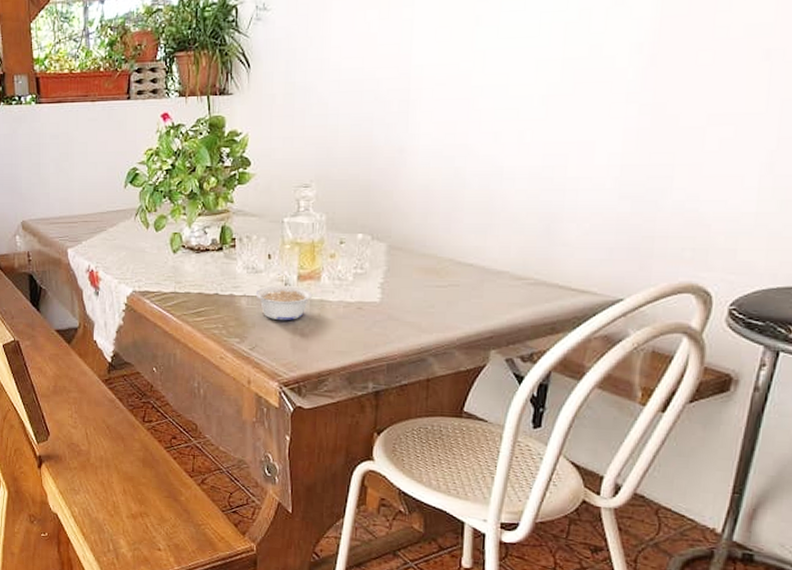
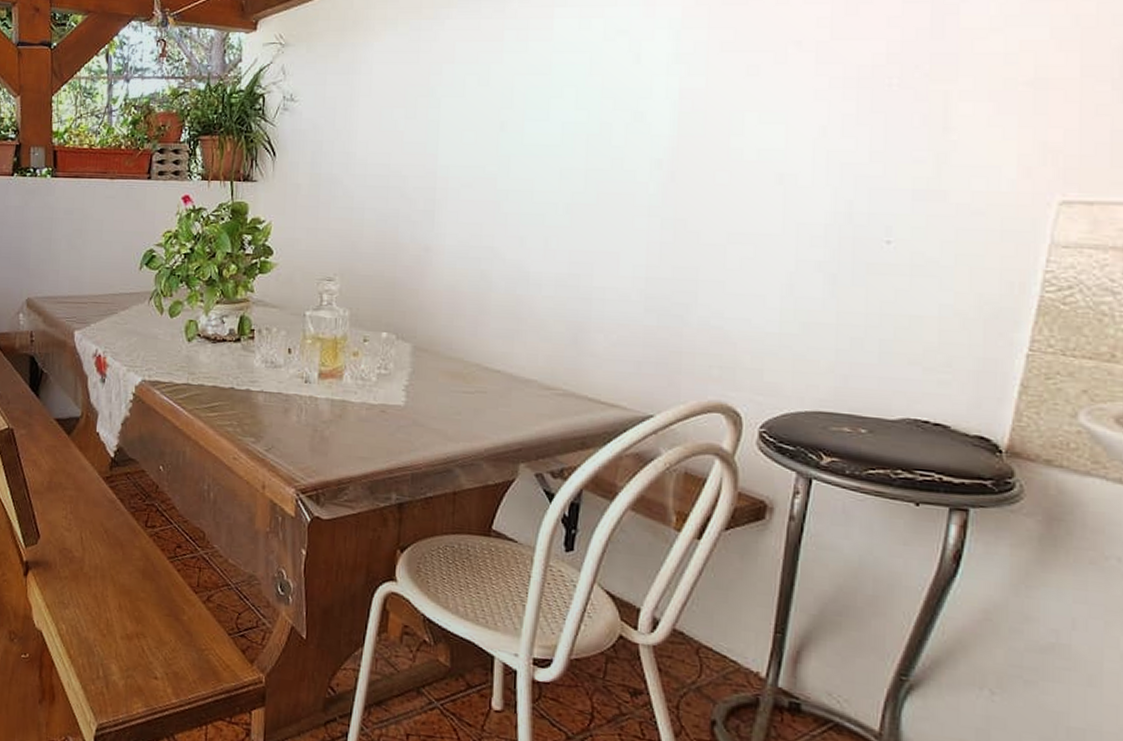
legume: present [255,286,313,321] -> none [273,382,334,421]

